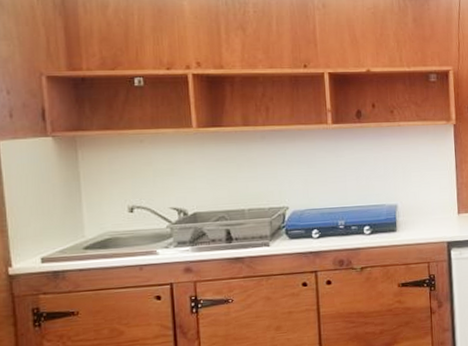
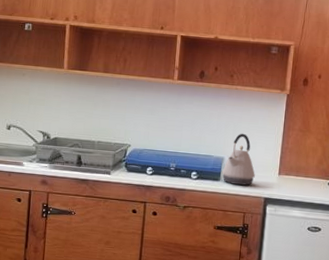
kettle: none [397,174,434,233] -> present [222,133,255,185]

